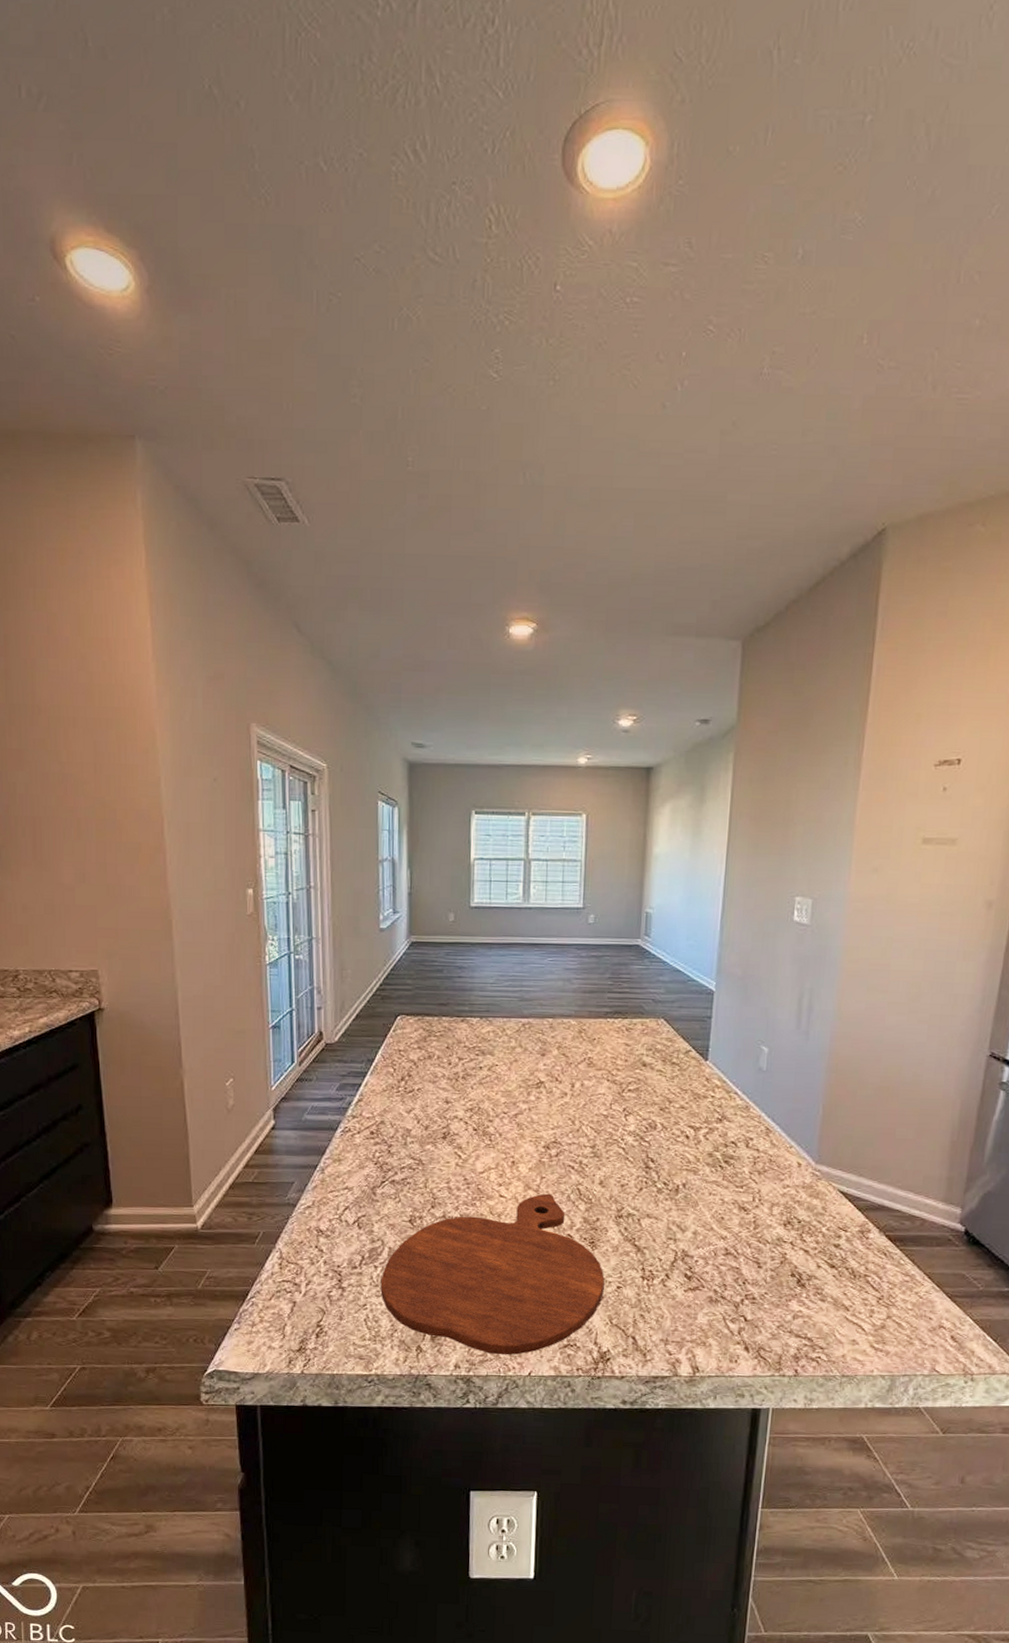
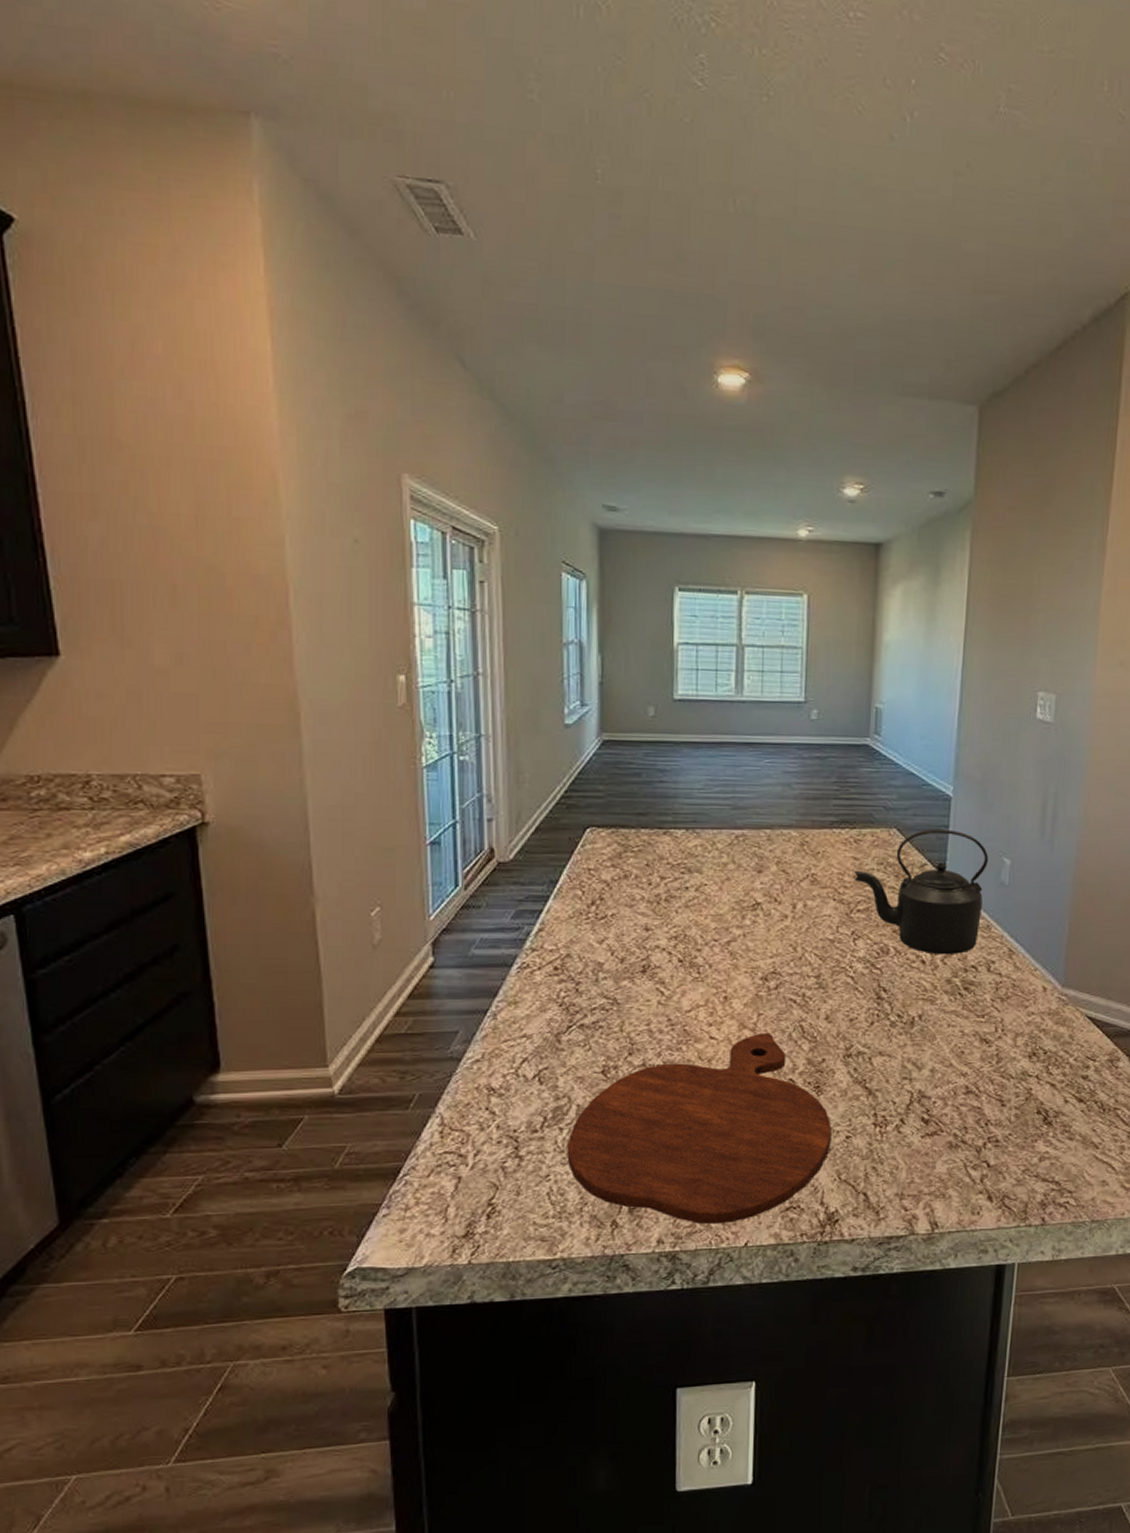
kettle: none [625,1019,748,1131] -> present [853,829,988,954]

